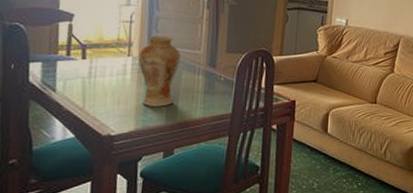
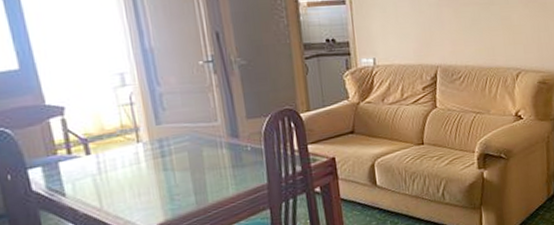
vase: present [138,35,181,107] -> none [149,112,200,193]

